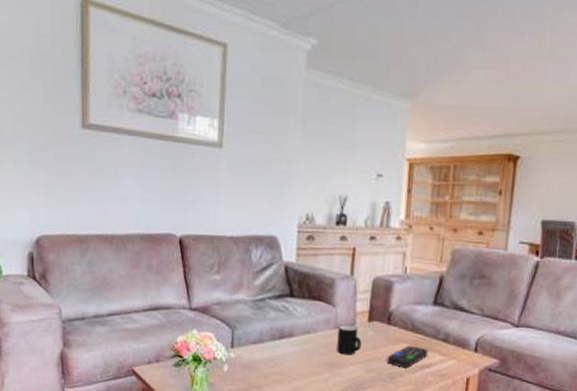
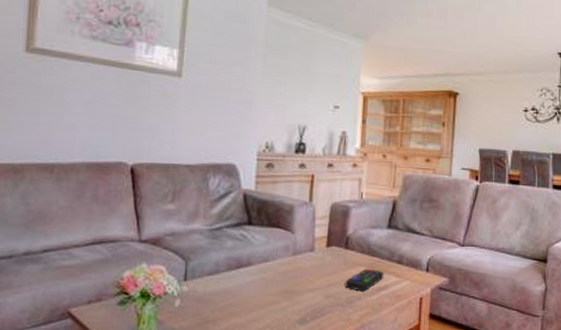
mug: present [337,325,362,355] -> none [295,251,320,282]

